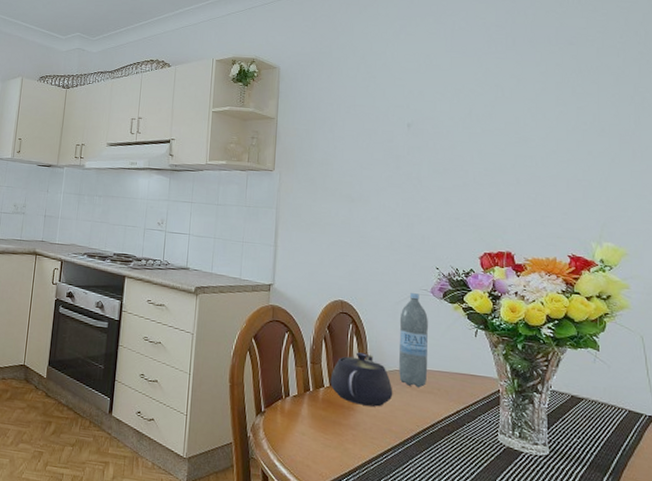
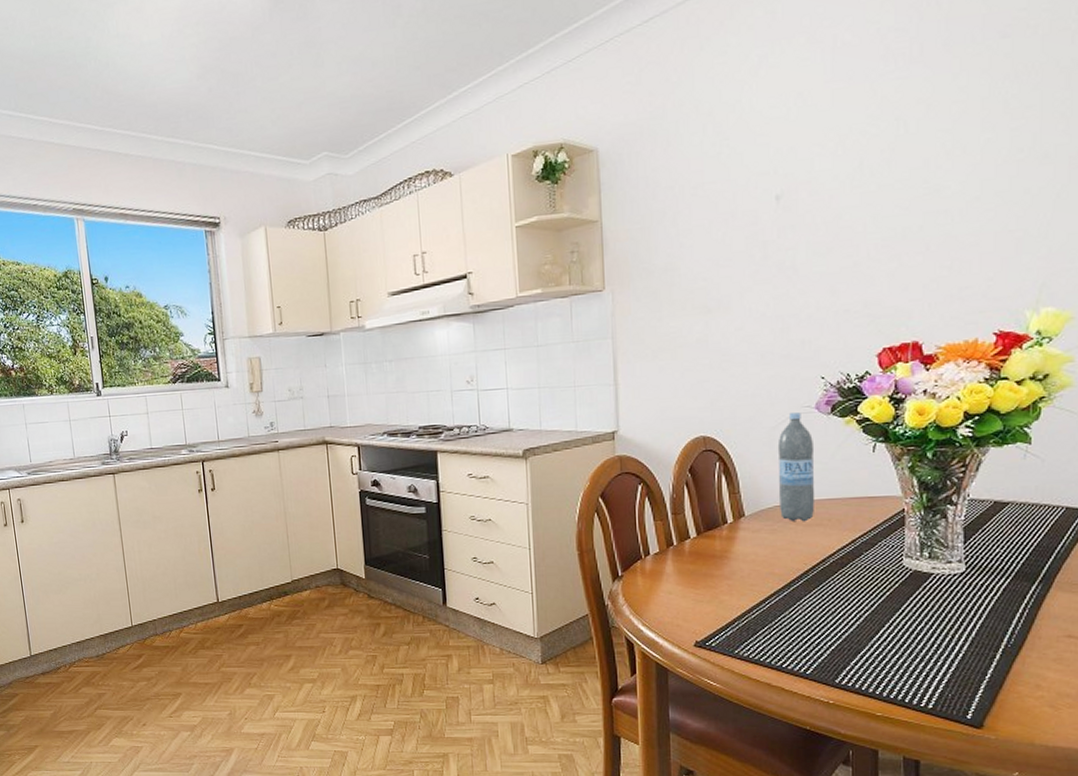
teapot: present [330,352,393,407] -> none [697,493,774,552]

